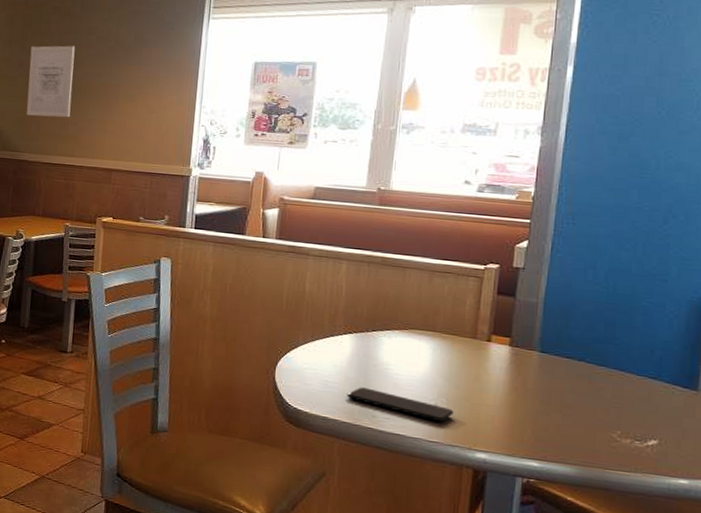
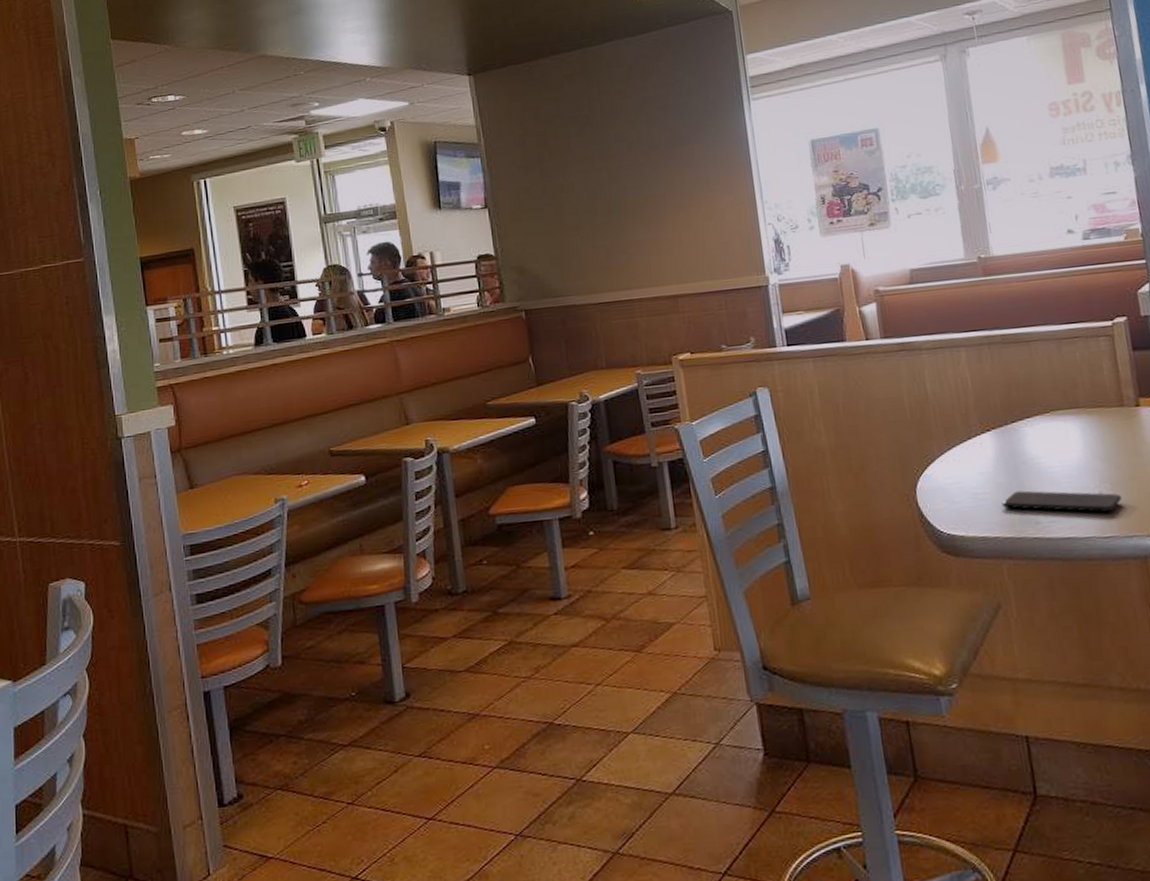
wall art: present [26,45,75,118] -> none [552,159,615,251]

